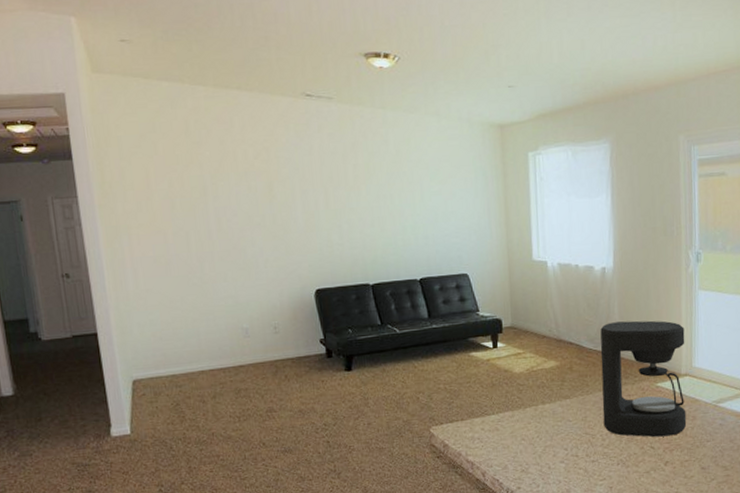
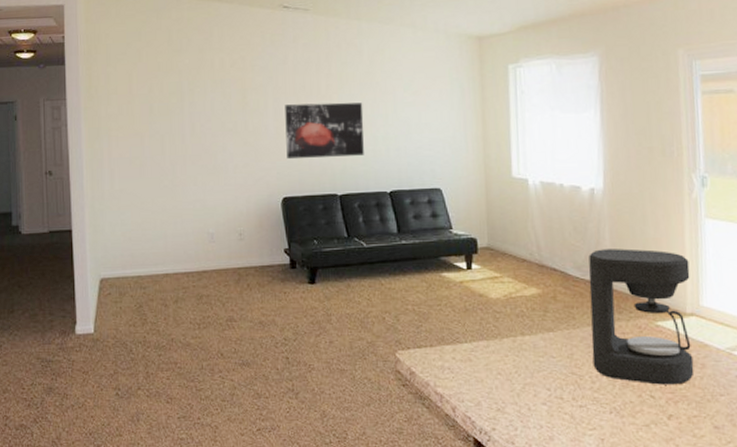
wall art: none [313,192,394,252] -> present [285,102,364,160]

